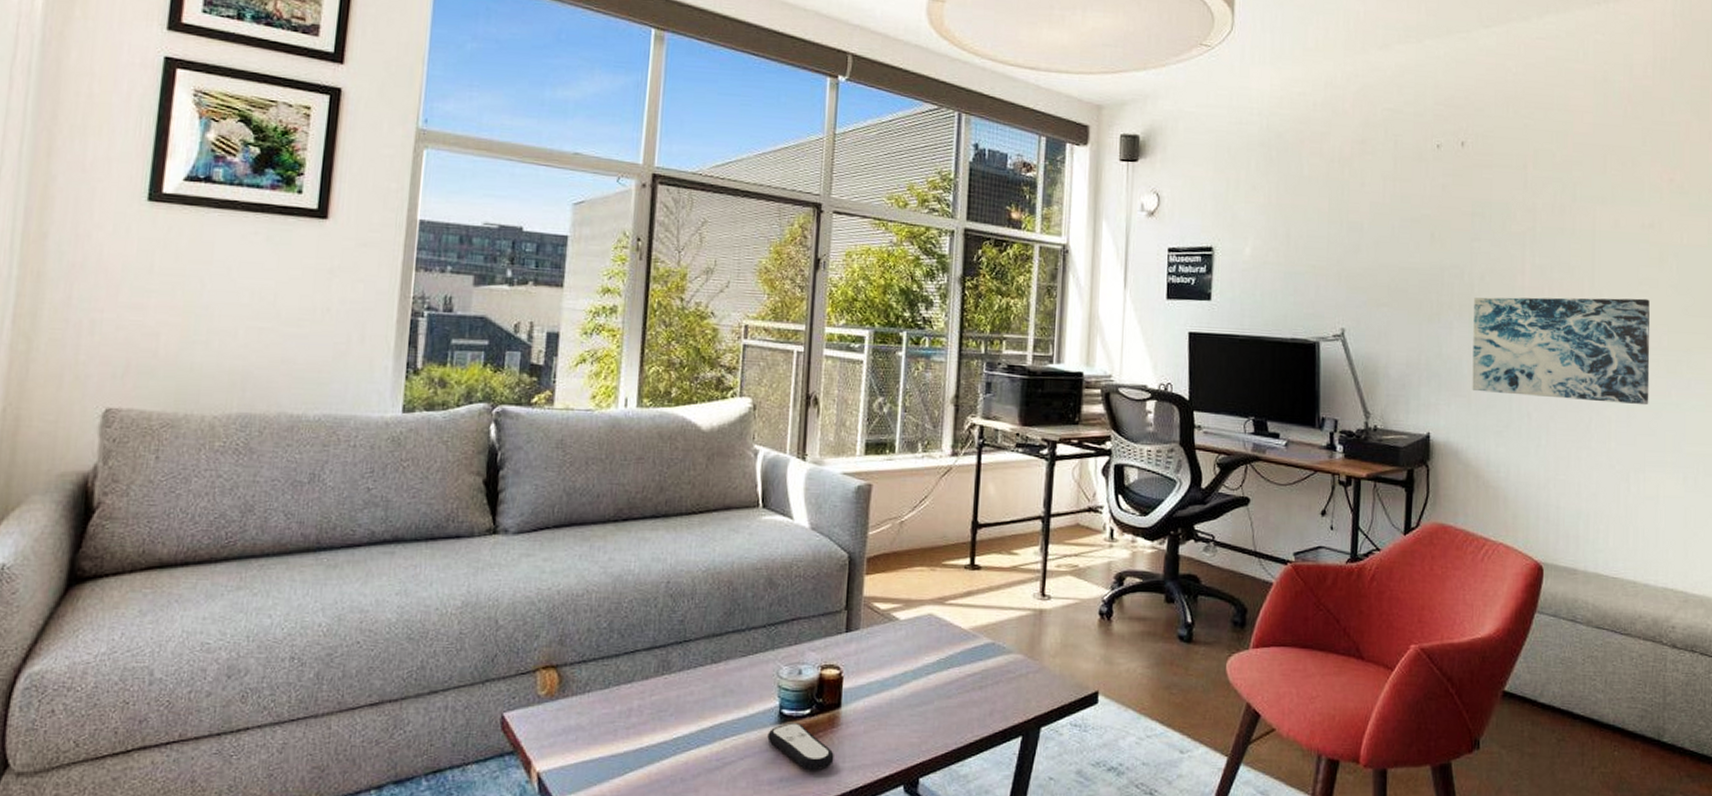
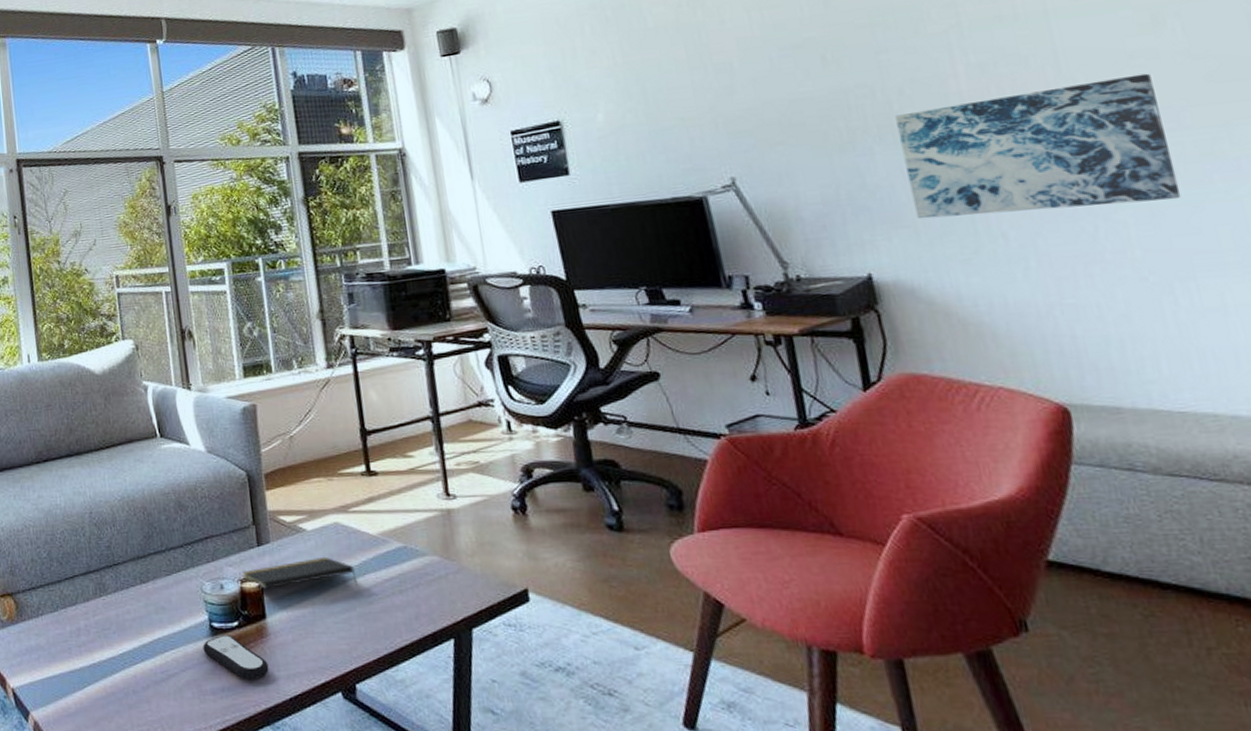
notepad: none [825,647,941,679] -> present [243,556,358,589]

